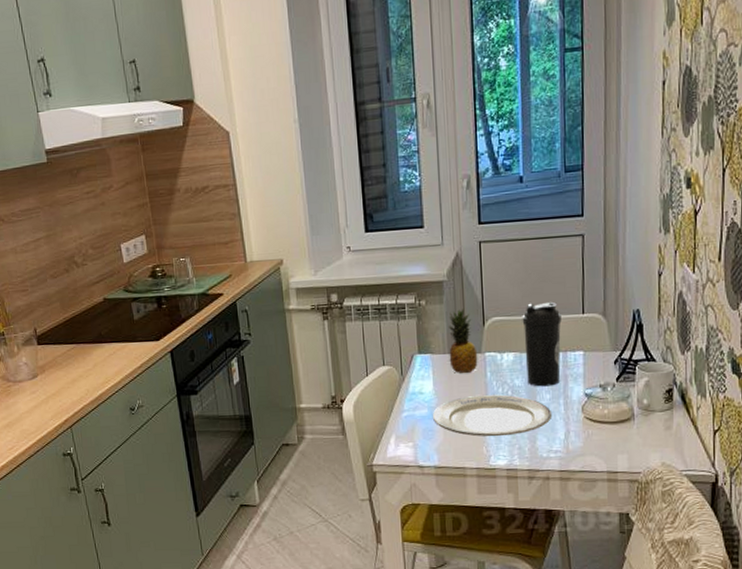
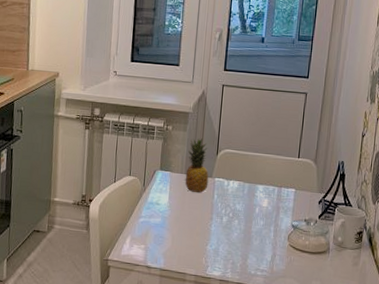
plate: present [432,394,553,437] -> none [164,212,264,251]
water bottle: present [522,302,562,387] -> none [246,142,281,215]

